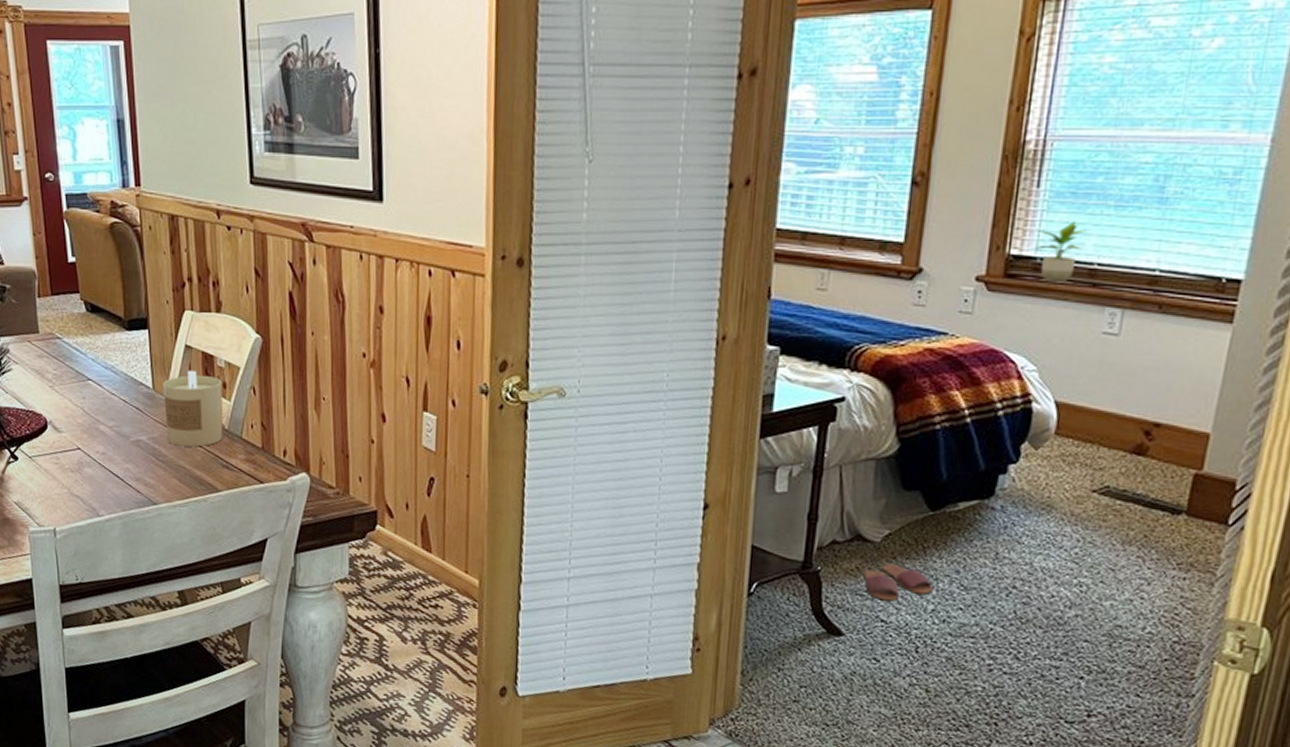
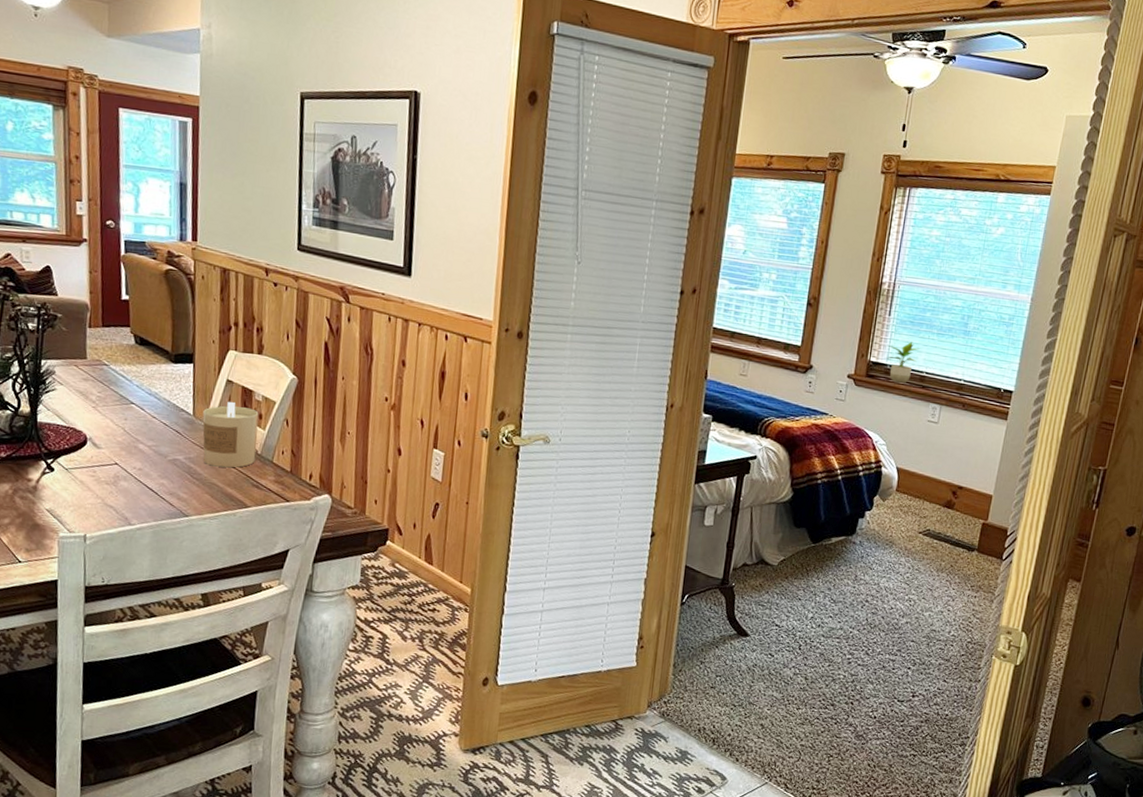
slippers: present [864,563,933,601] -> none [765,581,812,611]

